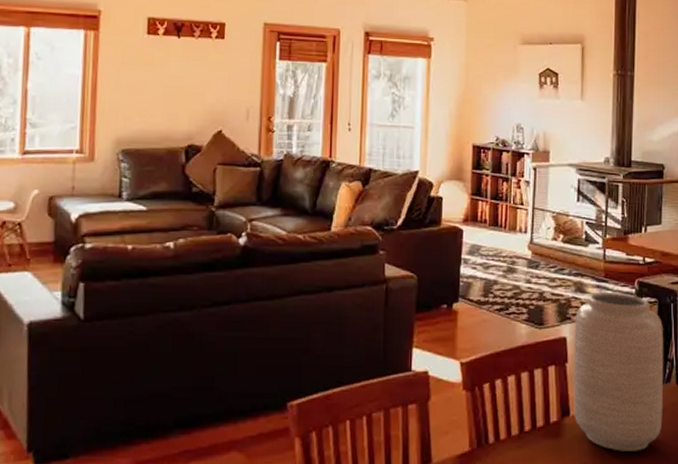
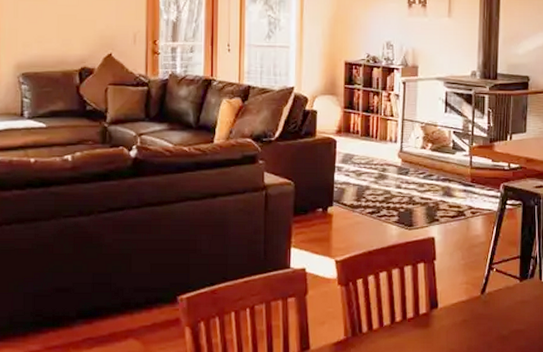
vase: present [573,293,664,451] -> none [441,196,528,340]

